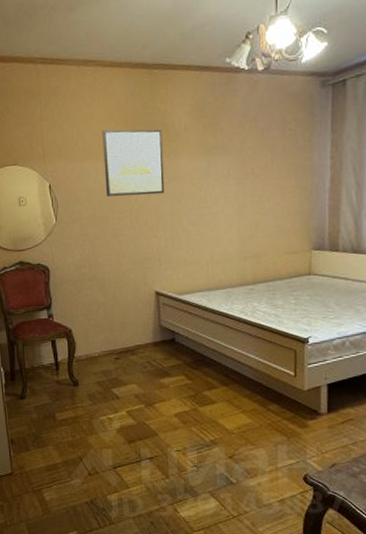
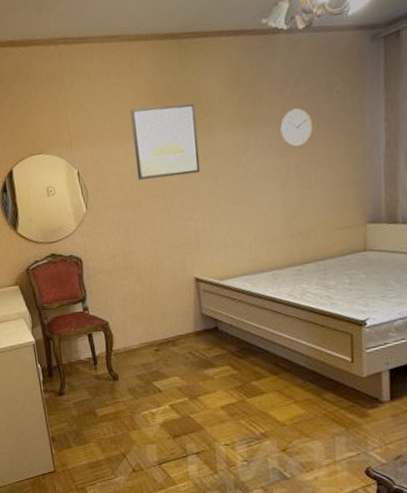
wall clock: none [239,141,267,177] -> present [280,108,313,148]

